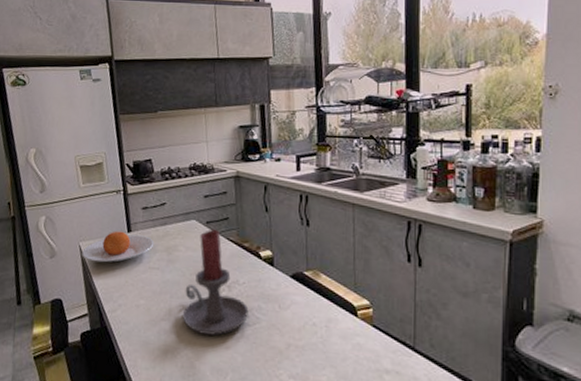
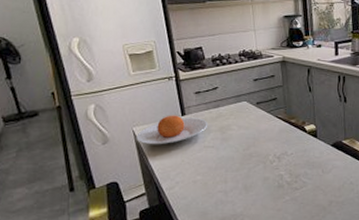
candle holder: present [182,228,249,336] -> none [237,108,296,200]

